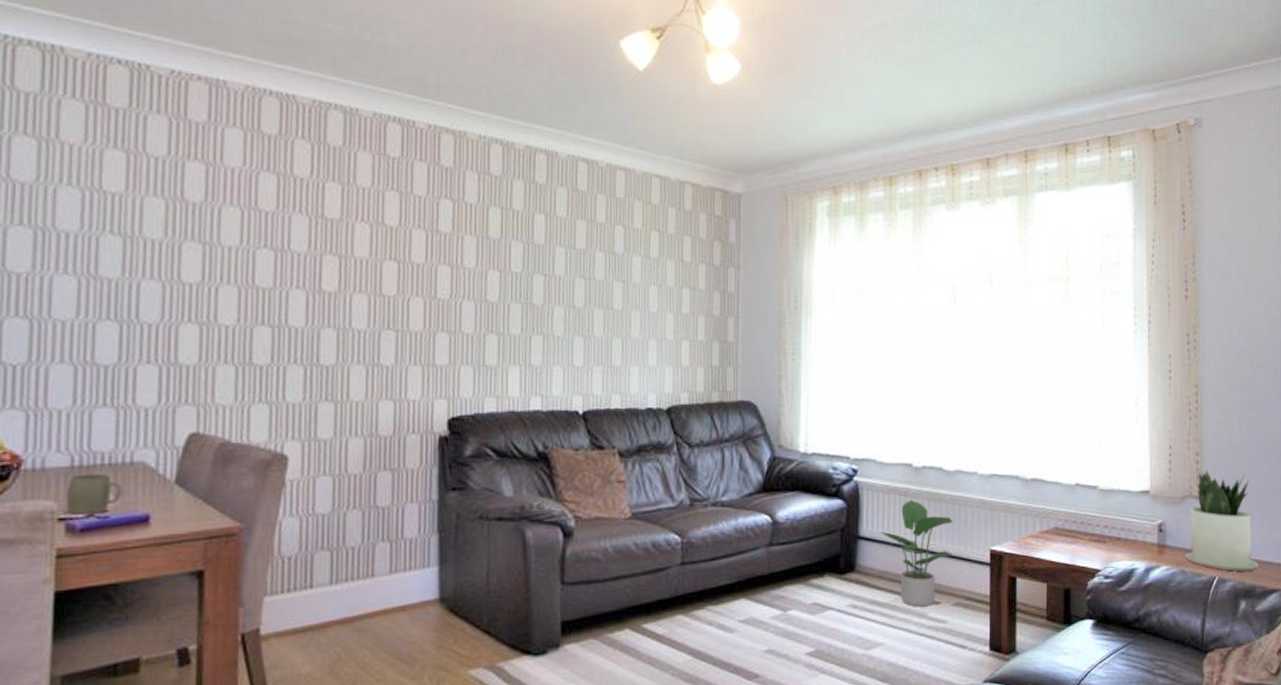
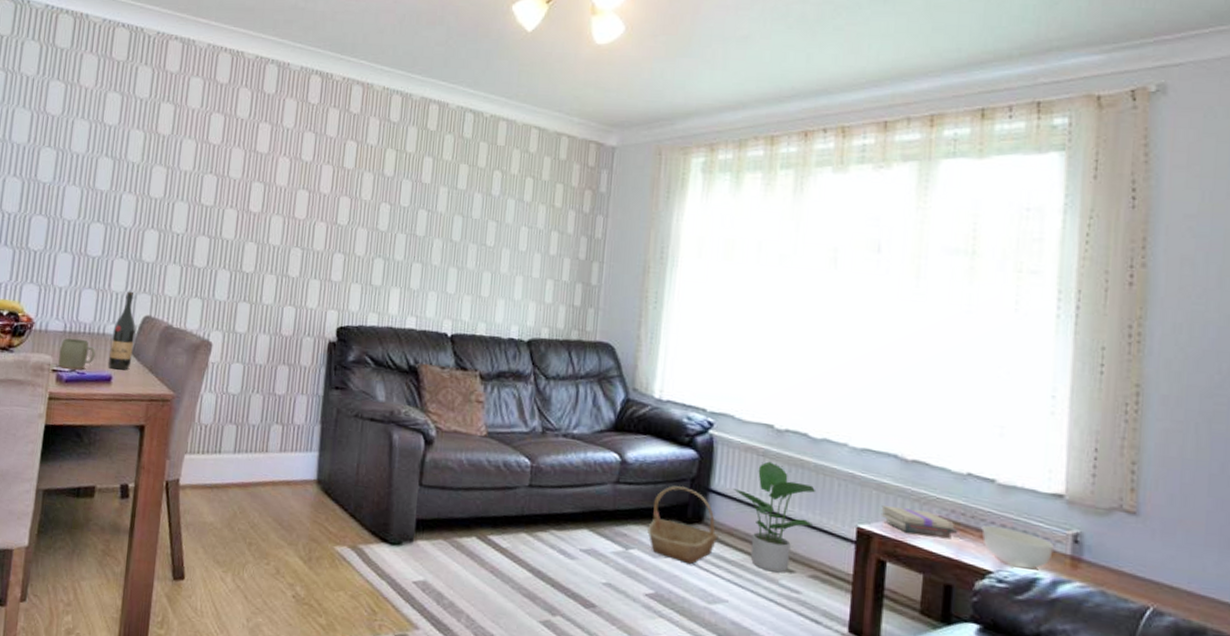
wine bottle: none [142,404,179,507] -> present [107,291,136,371]
basket: none [804,538,870,614] -> present [647,485,719,564]
books: none [1009,524,1072,547] -> present [881,506,958,539]
bowl: none [1090,528,1146,562] -> present [981,525,1055,570]
planter: present [1185,470,1259,572] -> none [1108,482,1215,610]

